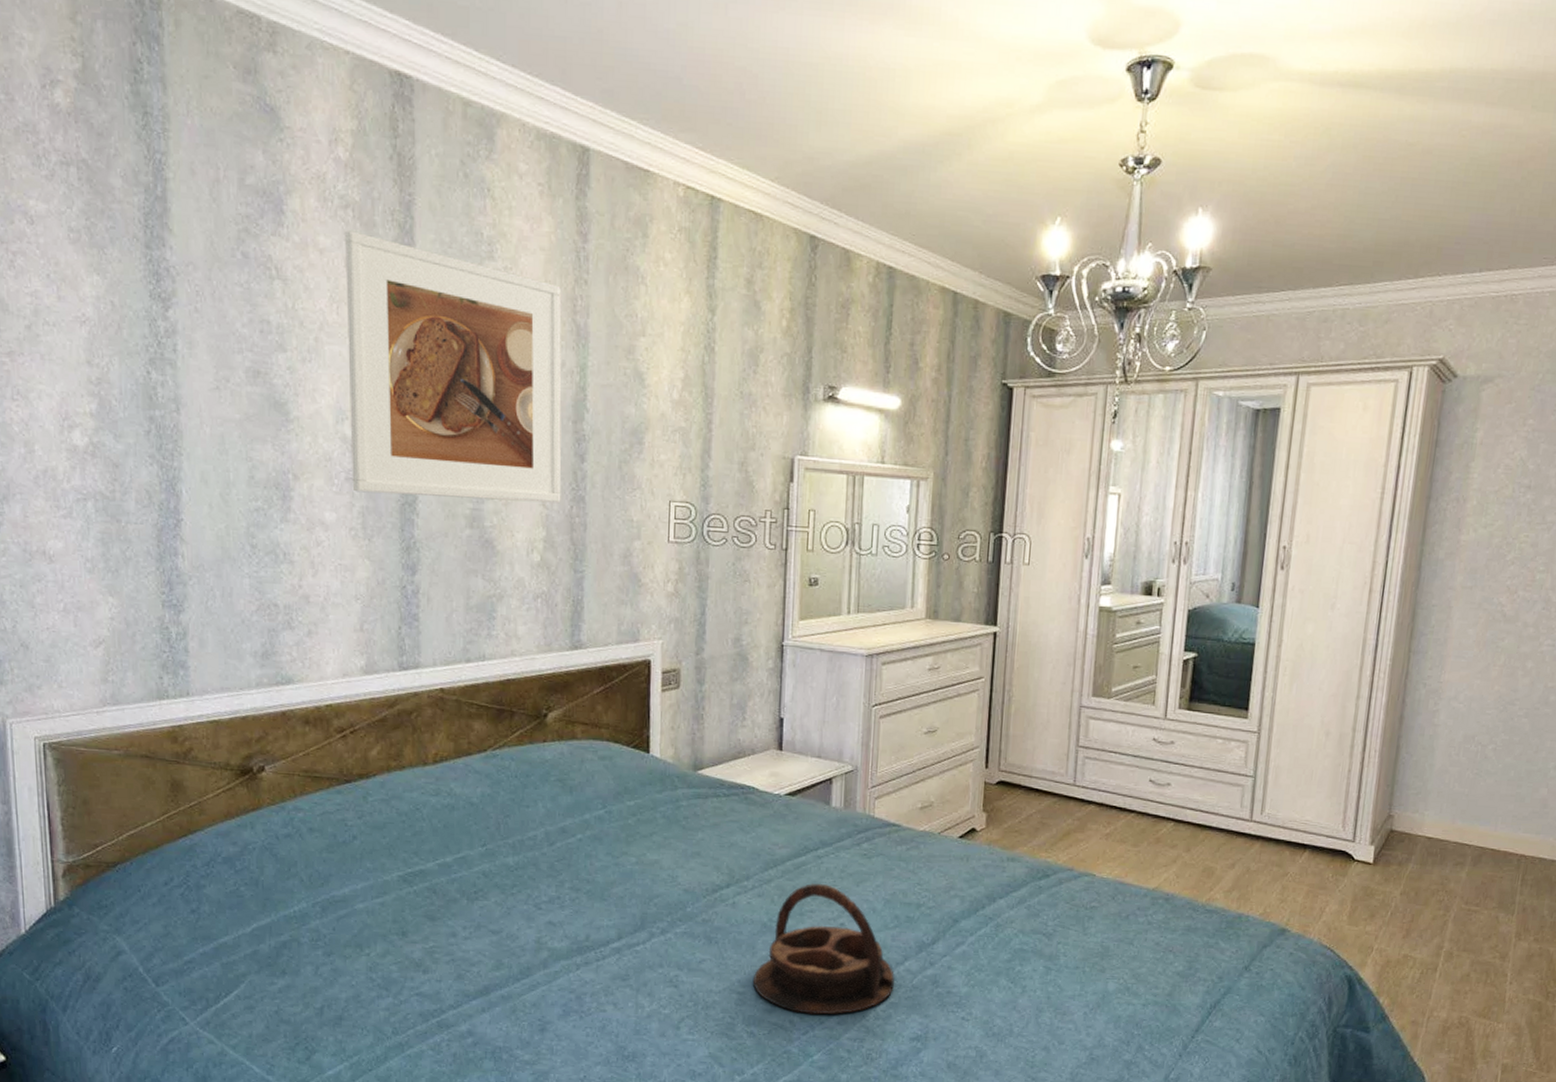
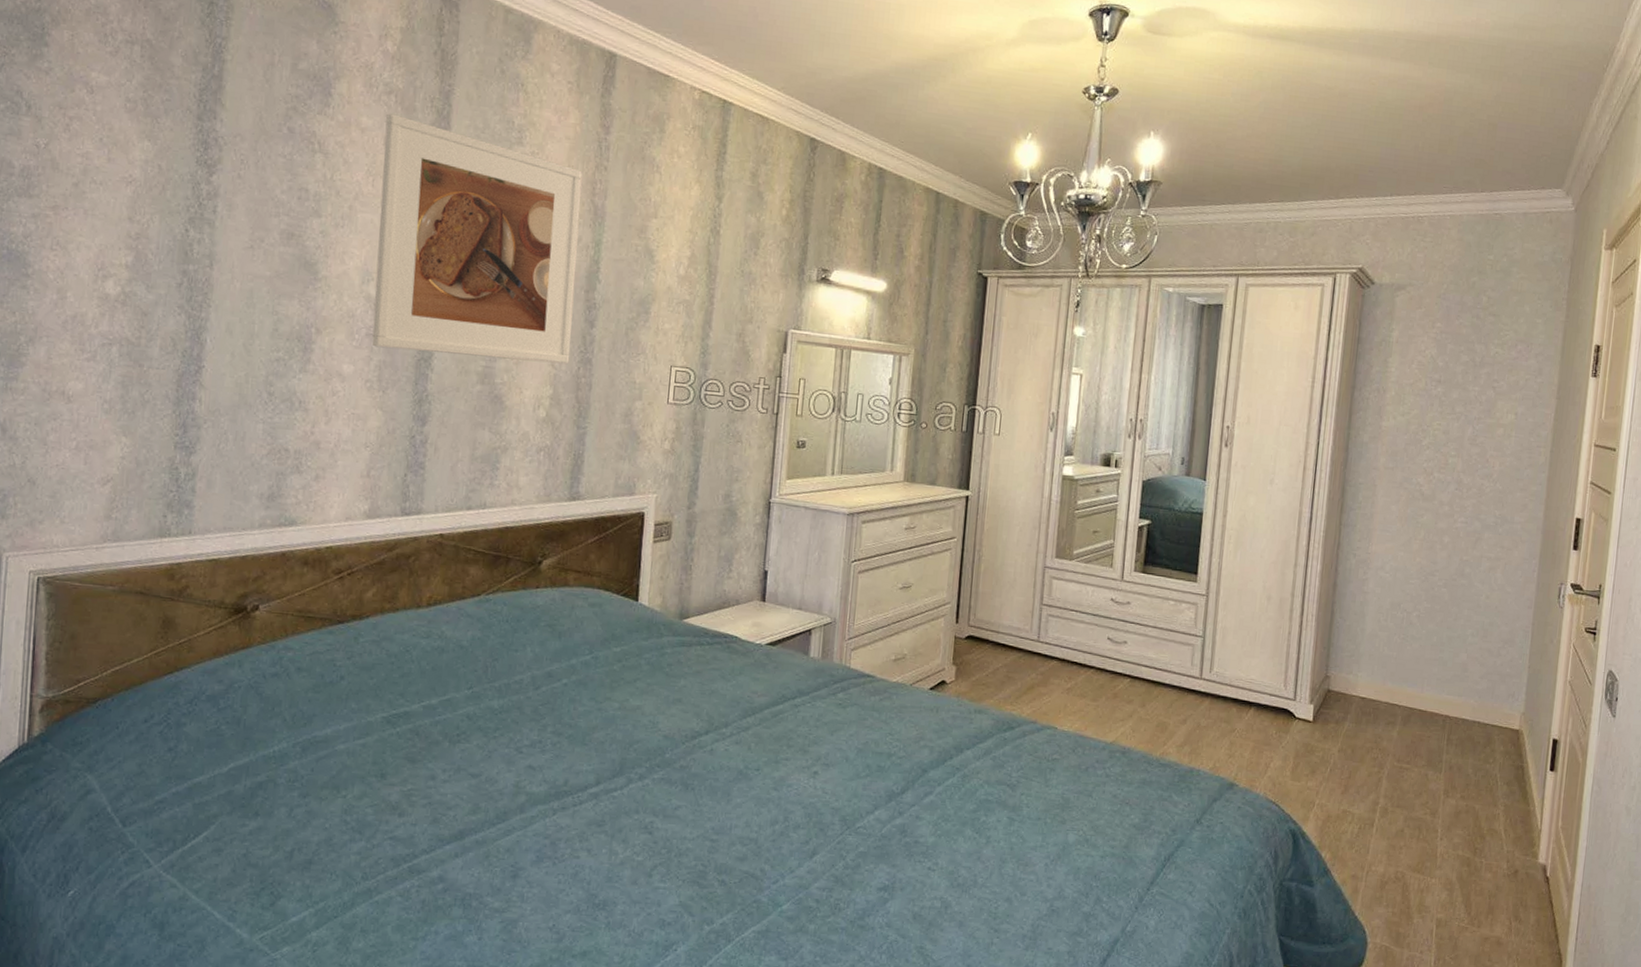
serving tray: present [753,883,895,1015] -> none [727,731,865,863]

